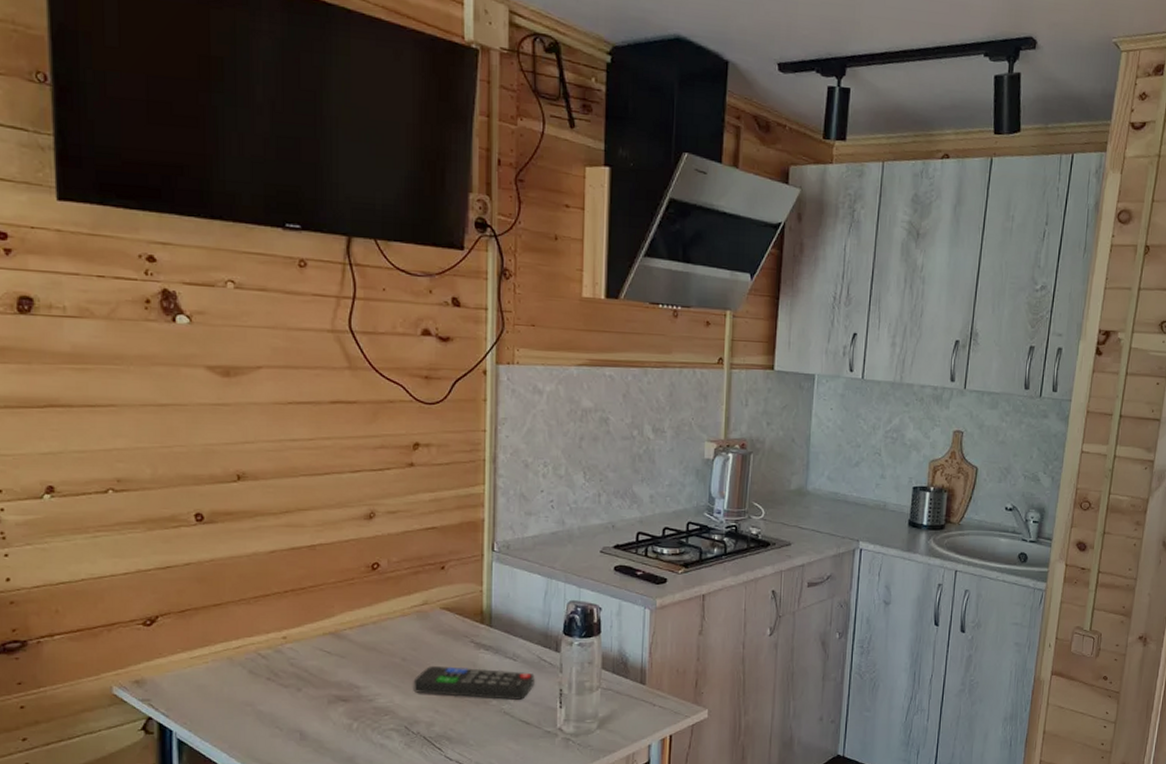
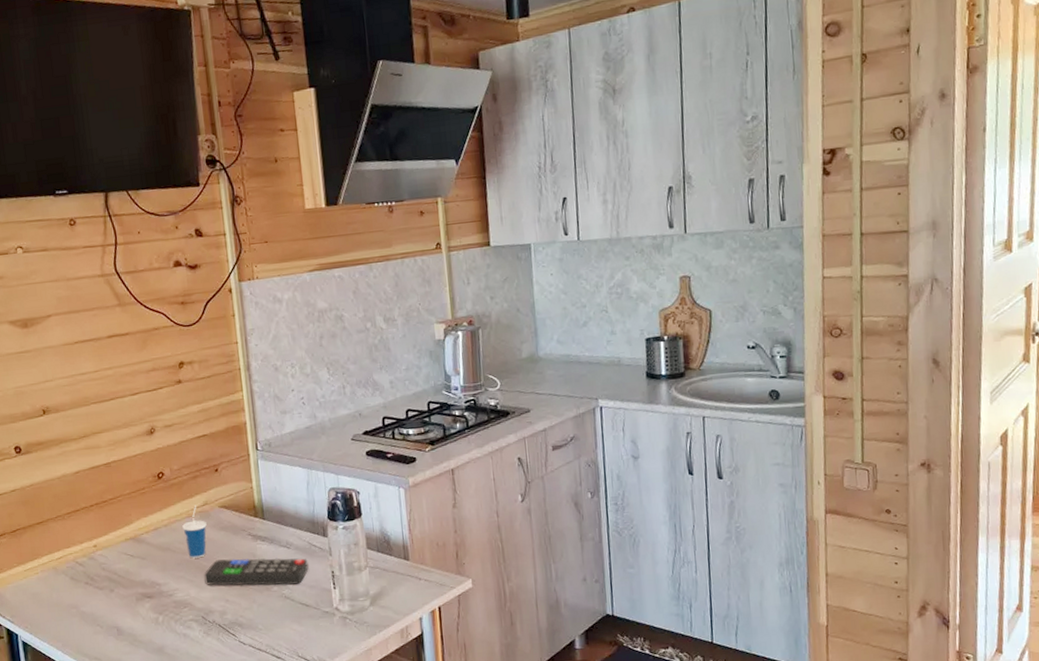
cup: none [393,603,423,662] -> present [181,504,207,559]

